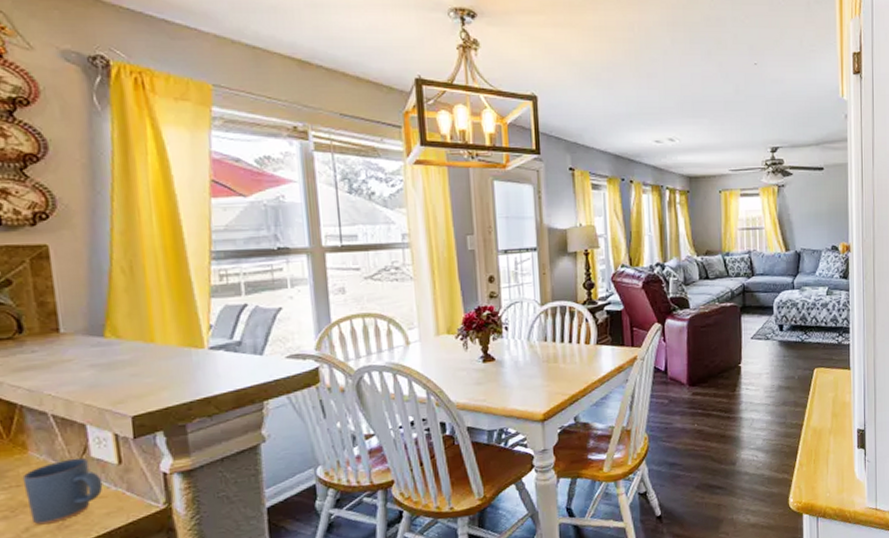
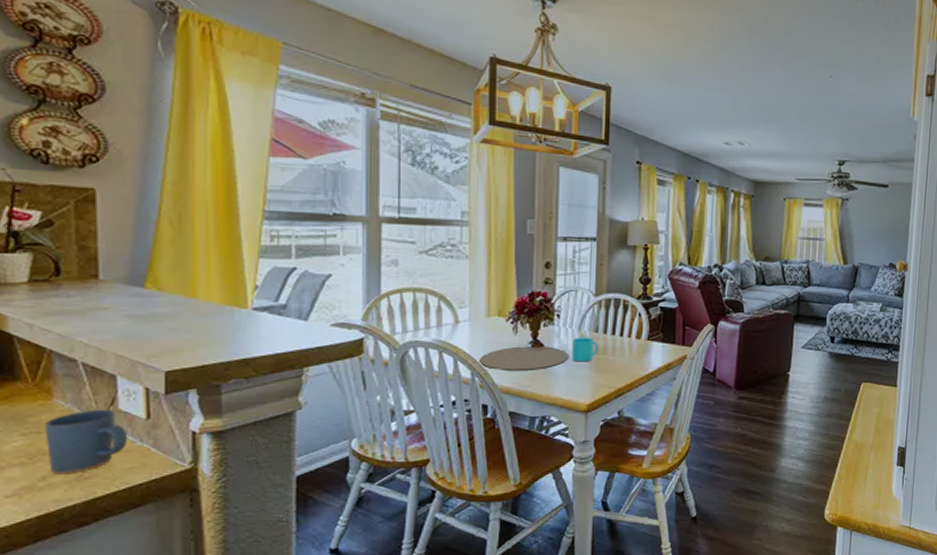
placemat: none [433,359,521,387] -> present [480,346,569,370]
cup: none [523,346,549,373] -> present [572,337,599,362]

